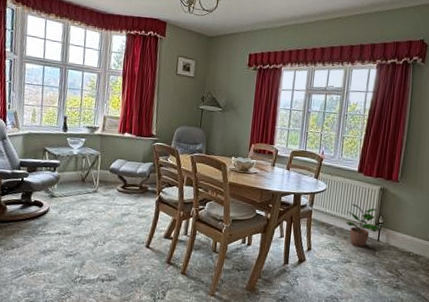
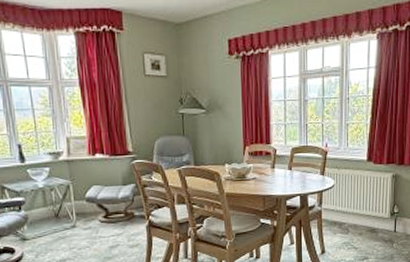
potted plant: present [346,204,379,247] -> none [359,197,395,241]

